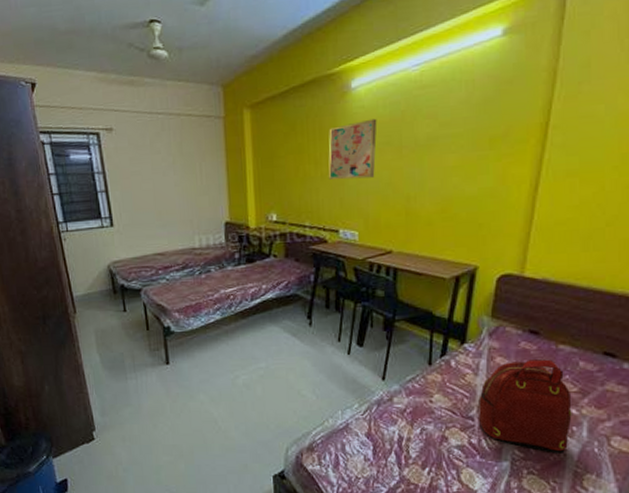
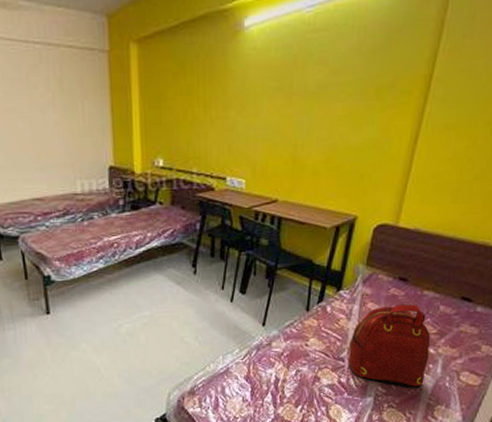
wall art: present [328,118,377,180] -> none [217,61,269,125]

